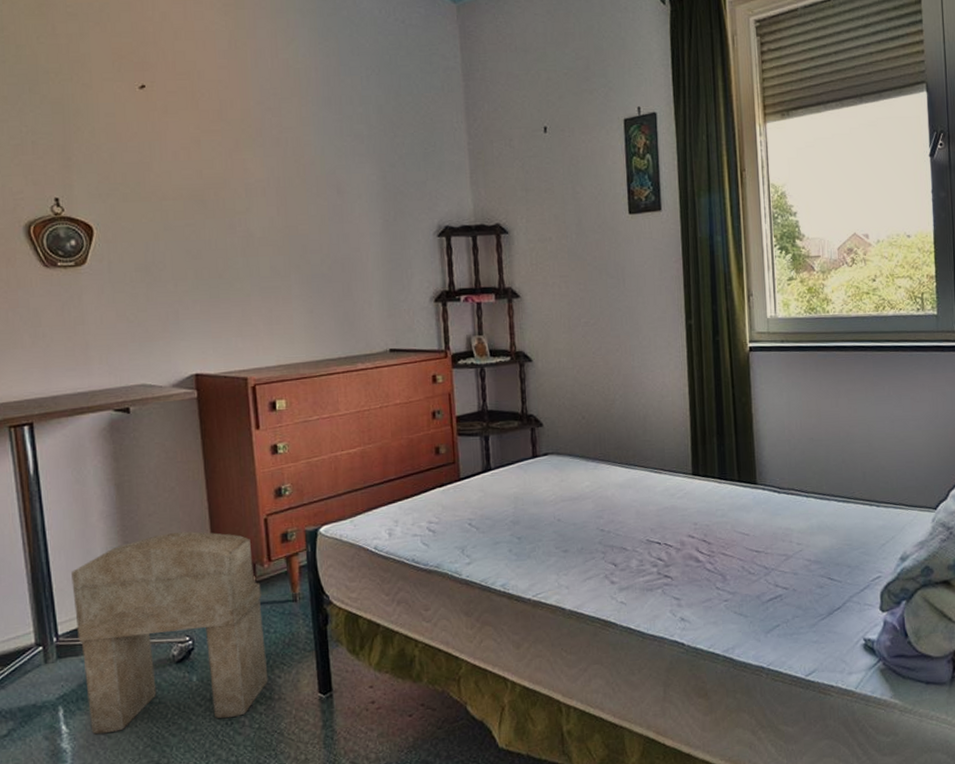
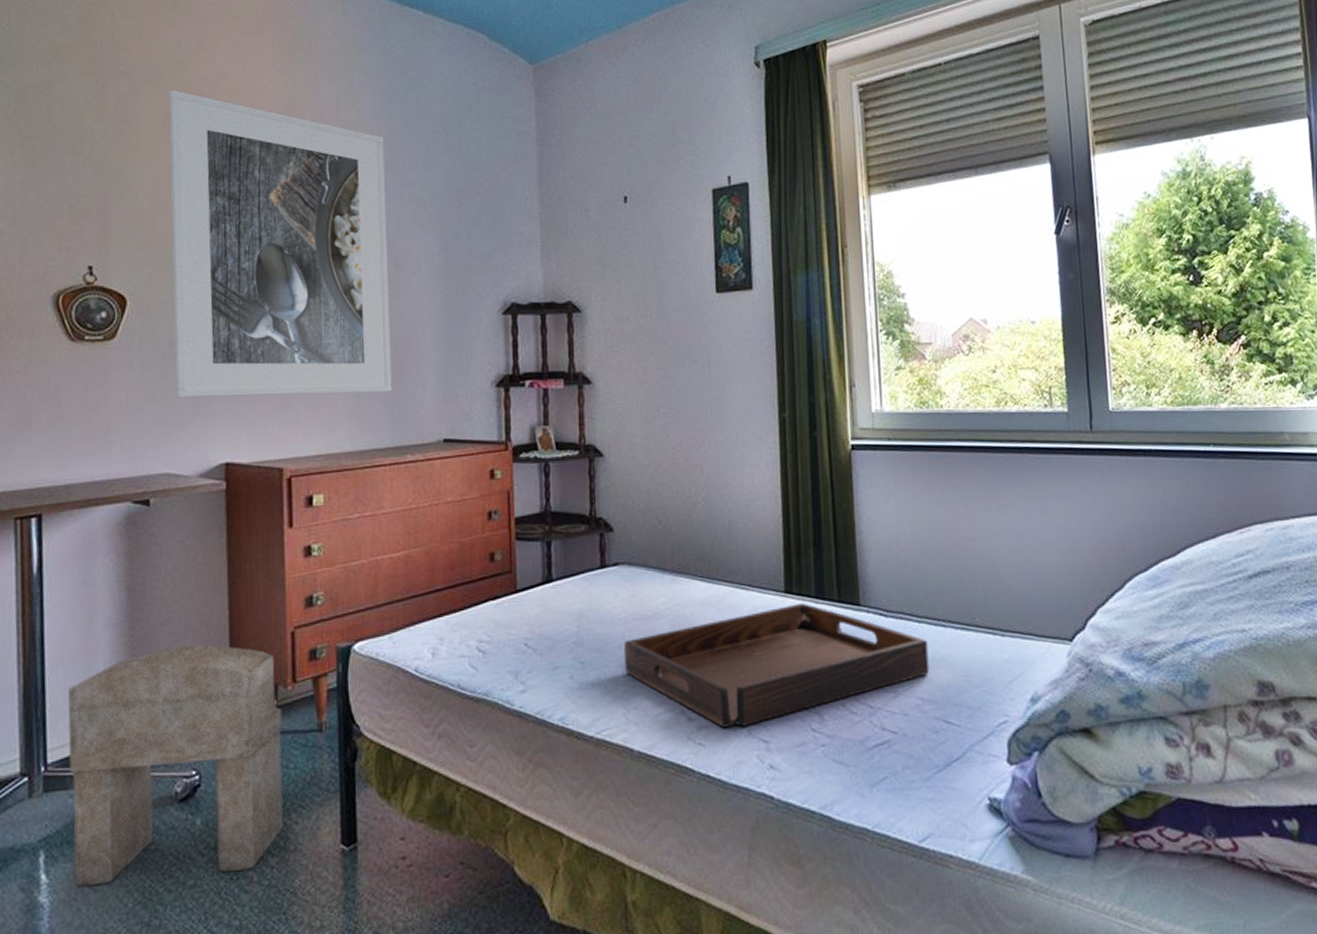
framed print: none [116,30,342,317] -> present [168,89,393,398]
serving tray: none [554,483,816,588] -> present [623,602,930,728]

